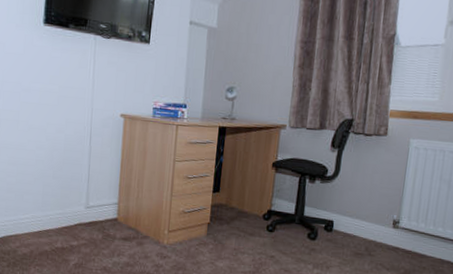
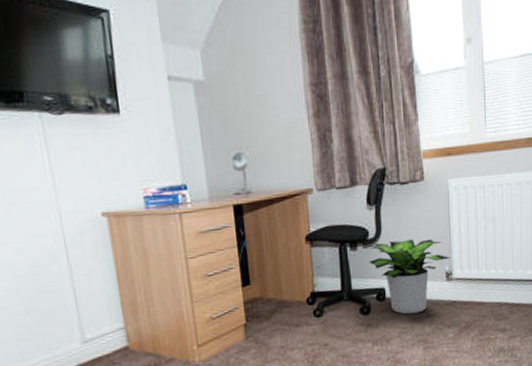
potted plant: none [323,181,400,250] -> present [369,238,450,315]

